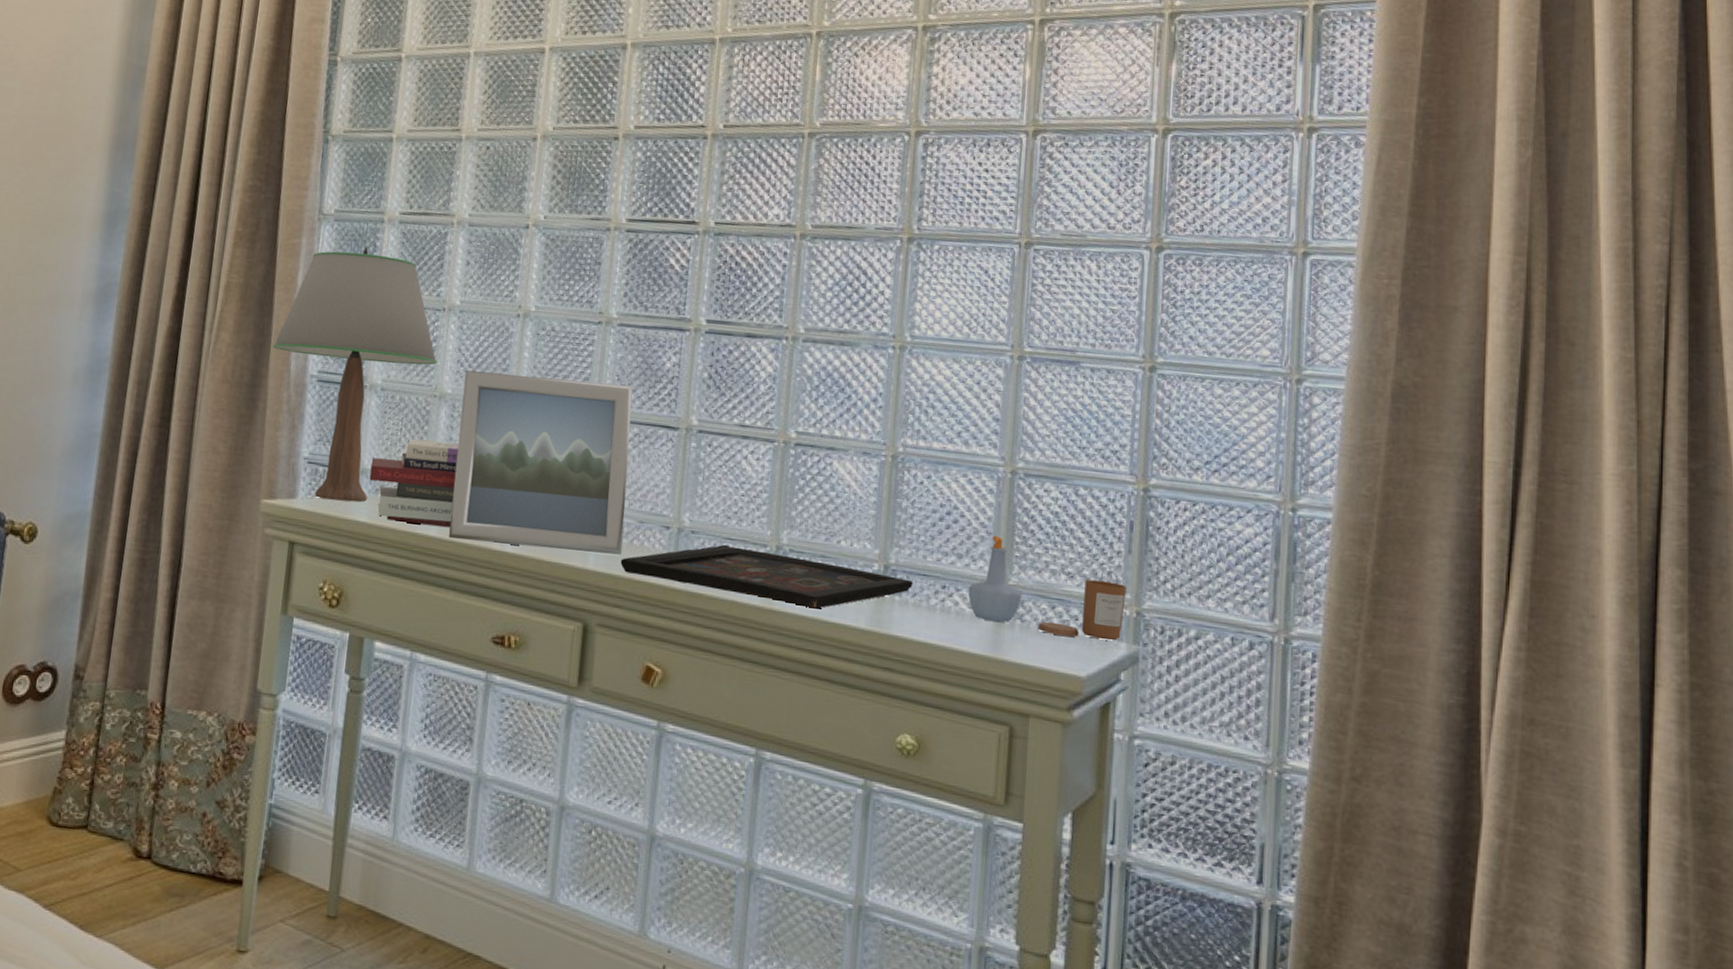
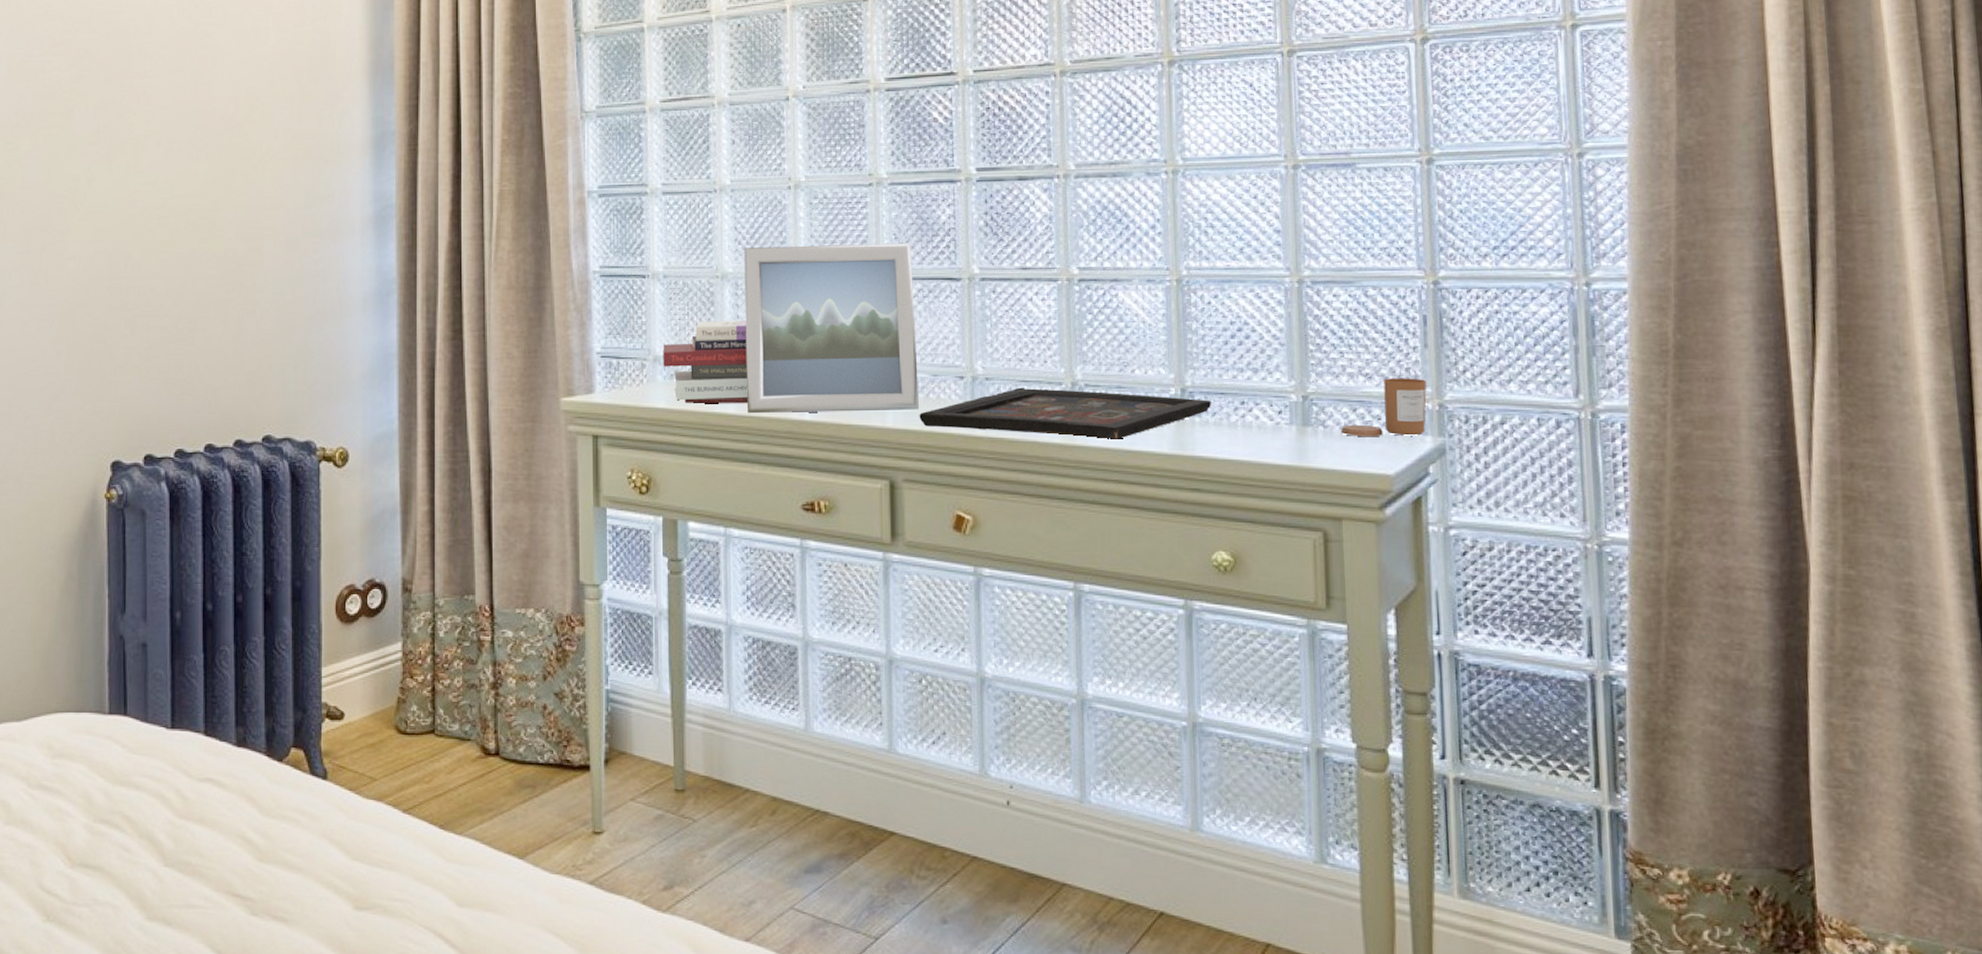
table lamp: present [272,246,437,503] -> none [552,138,715,390]
perfume bottle: present [968,535,1023,623] -> none [1267,345,1322,431]

